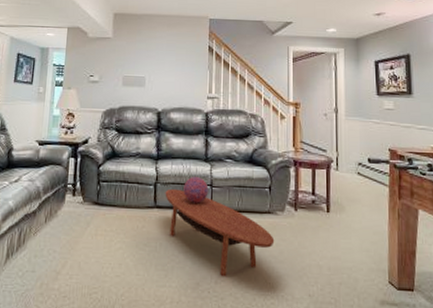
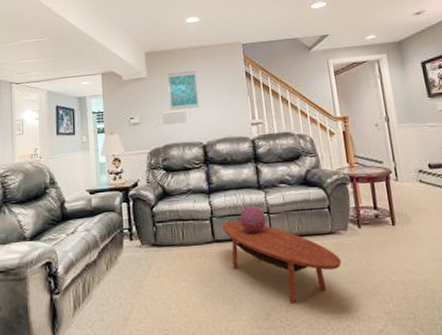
wall art: none [131,37,161,75] -> present [167,71,200,110]

